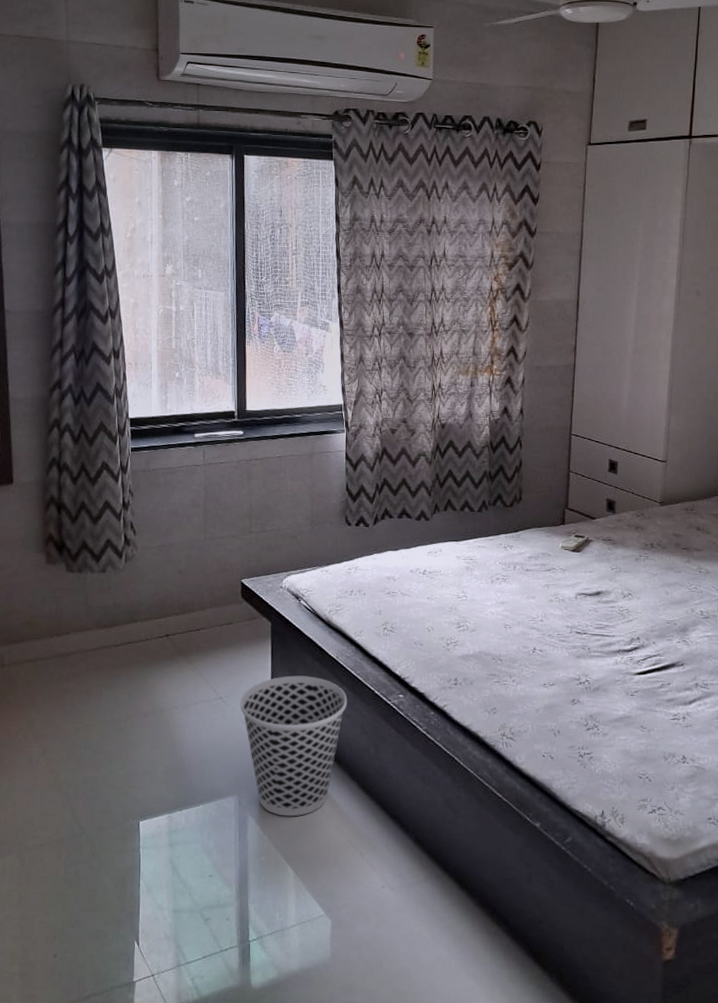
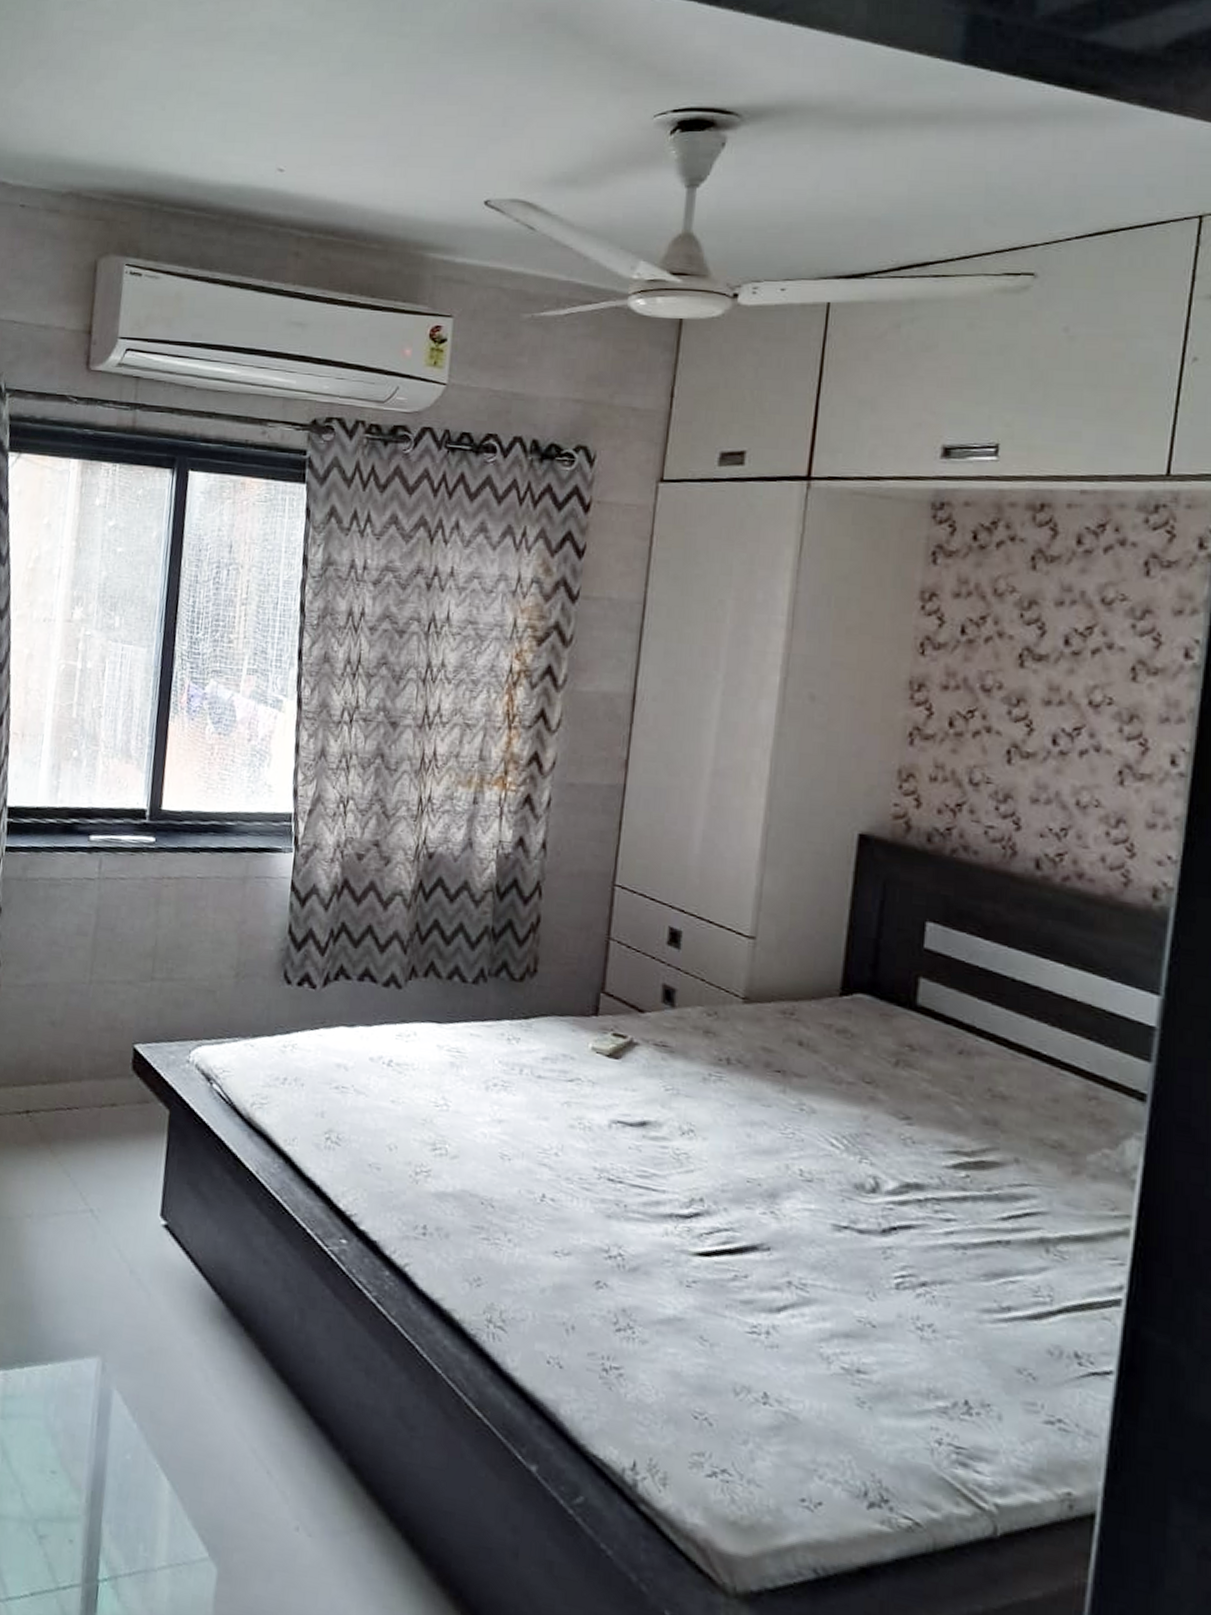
wastebasket: present [239,675,348,817] -> none [116,1190,267,1401]

